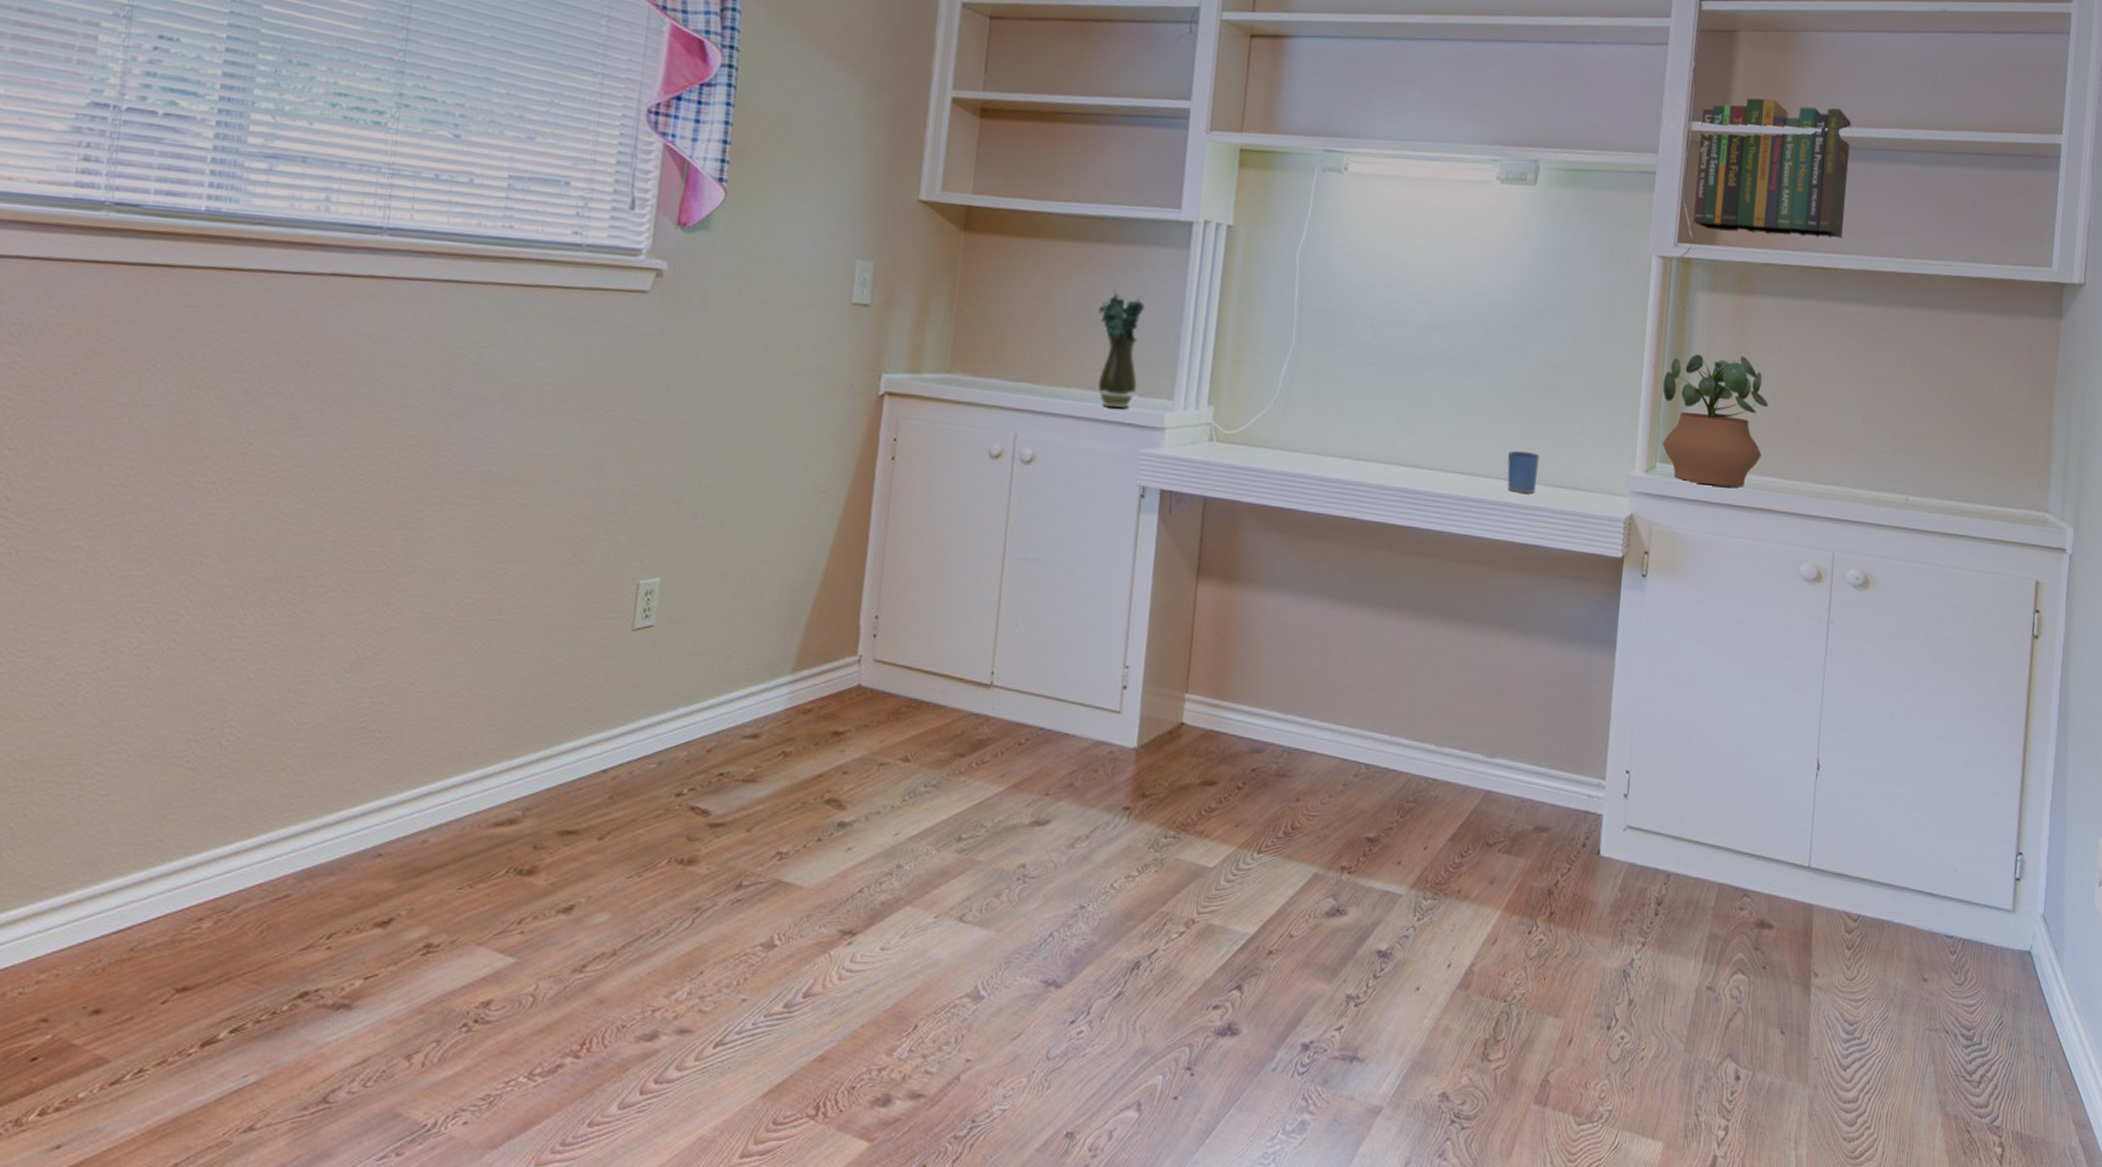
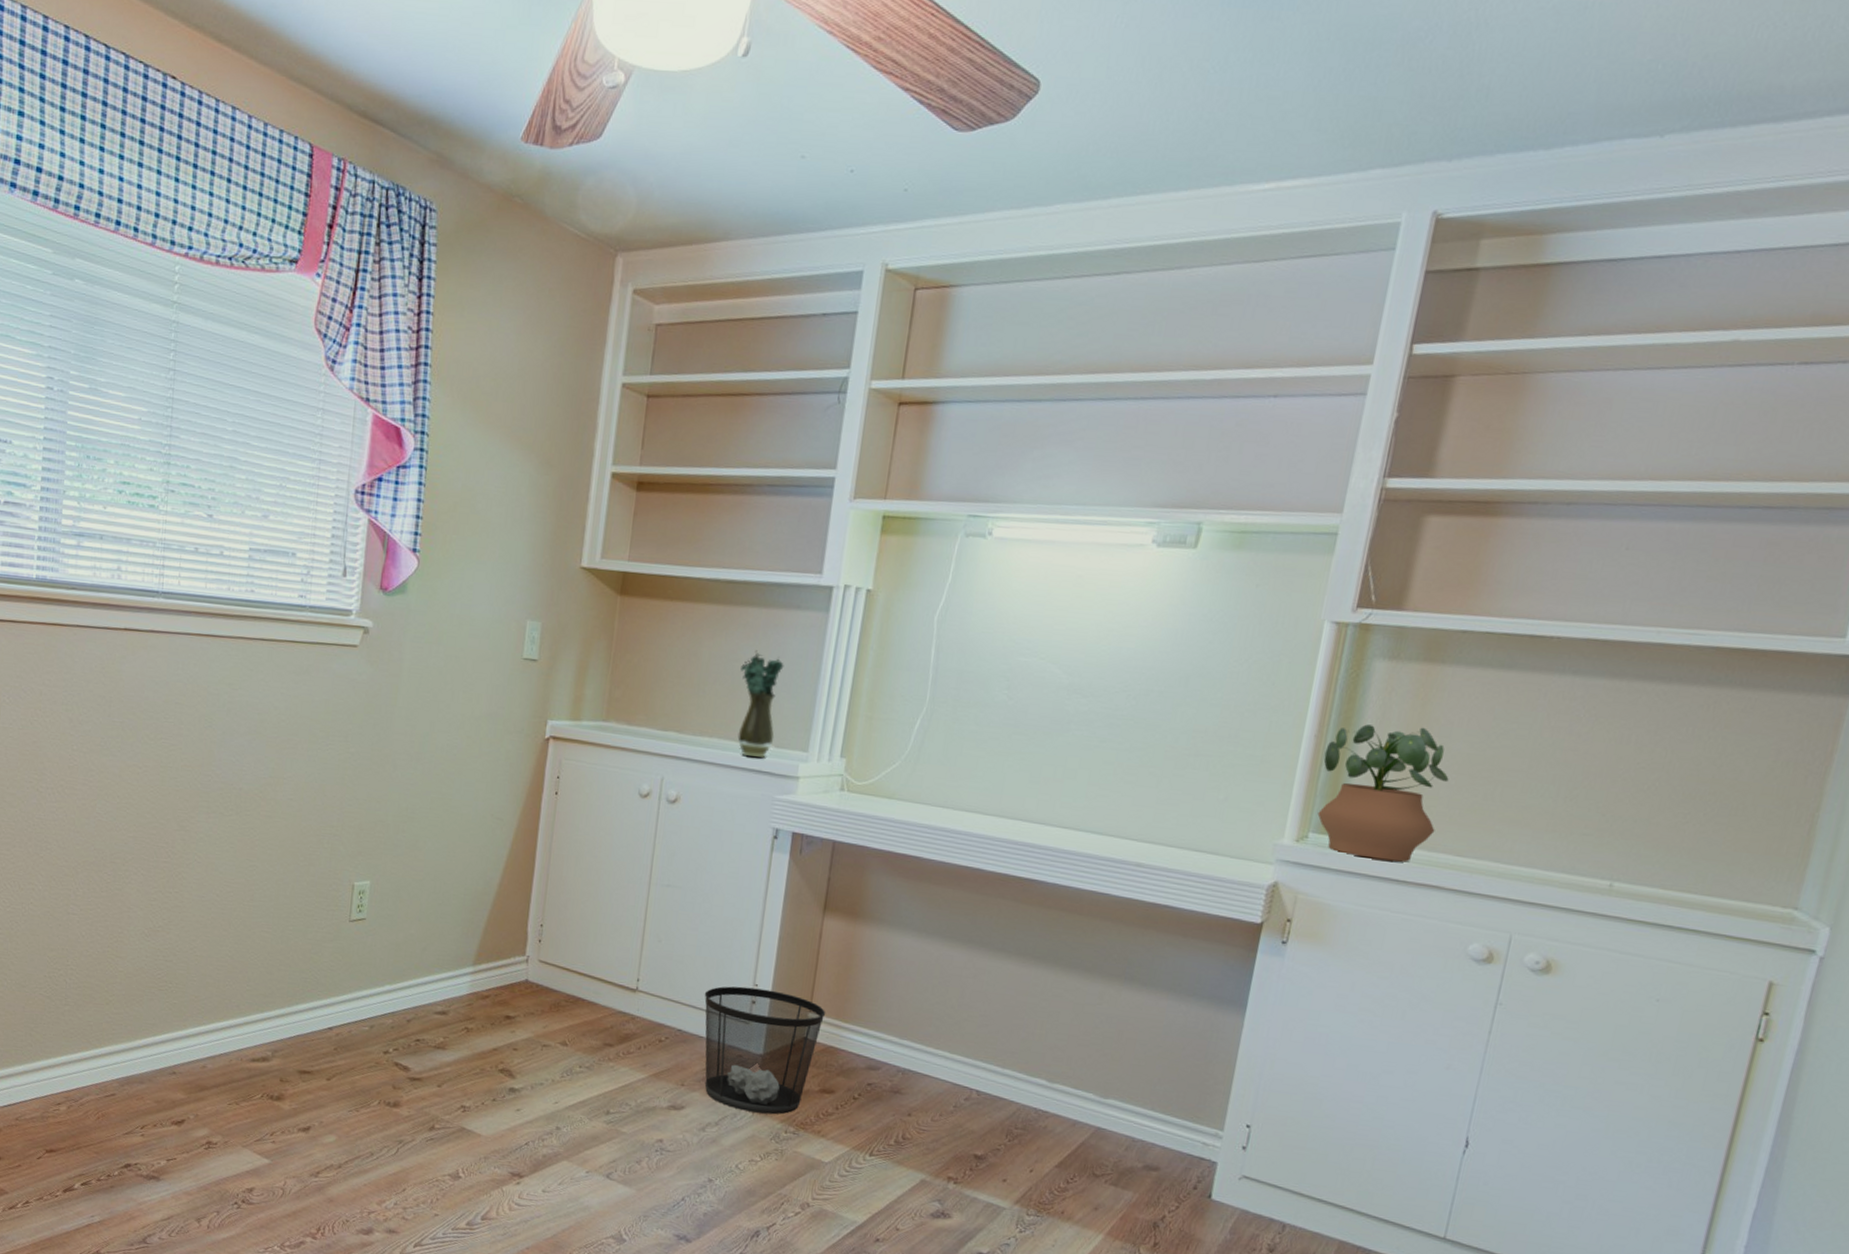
waste bin: none [1069,670,1204,818] -> present [704,986,826,1115]
mug: present [1507,451,1540,493] -> none [1140,813,1178,856]
books: present [1693,98,1852,239] -> none [1378,450,1592,604]

